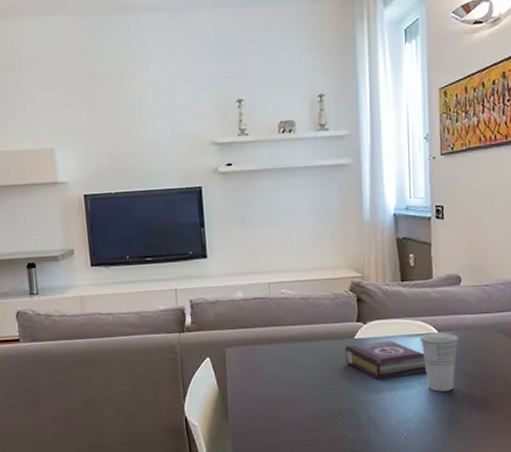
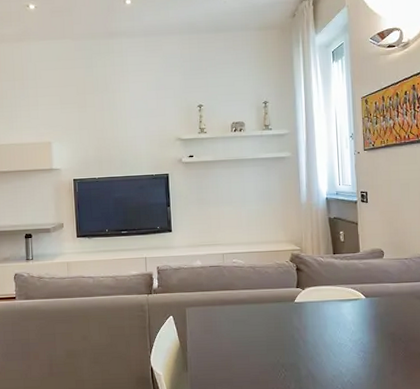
book: present [345,340,427,381] -> none [287,304,357,339]
cup: present [419,332,460,392] -> none [350,298,384,350]

